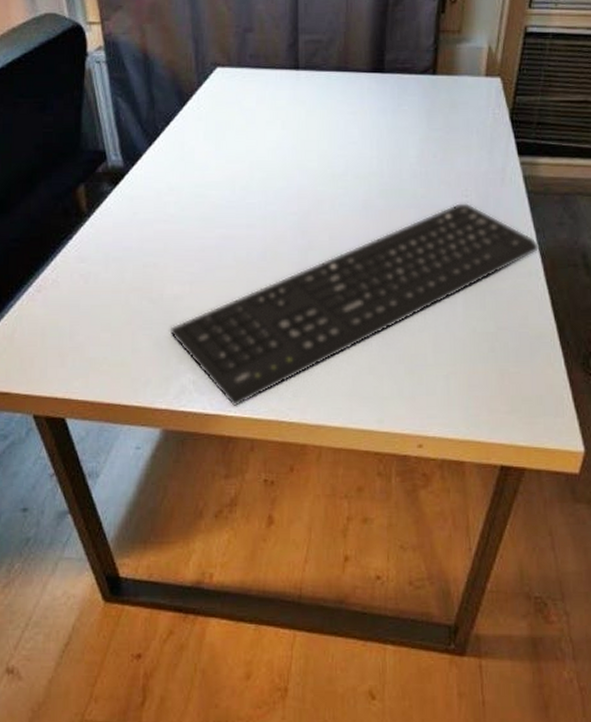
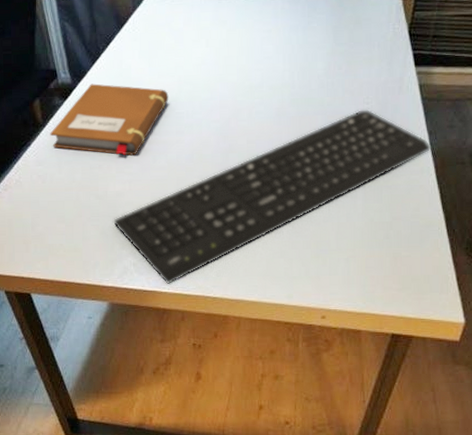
notebook: none [96,168,238,252] -> present [50,83,169,156]

